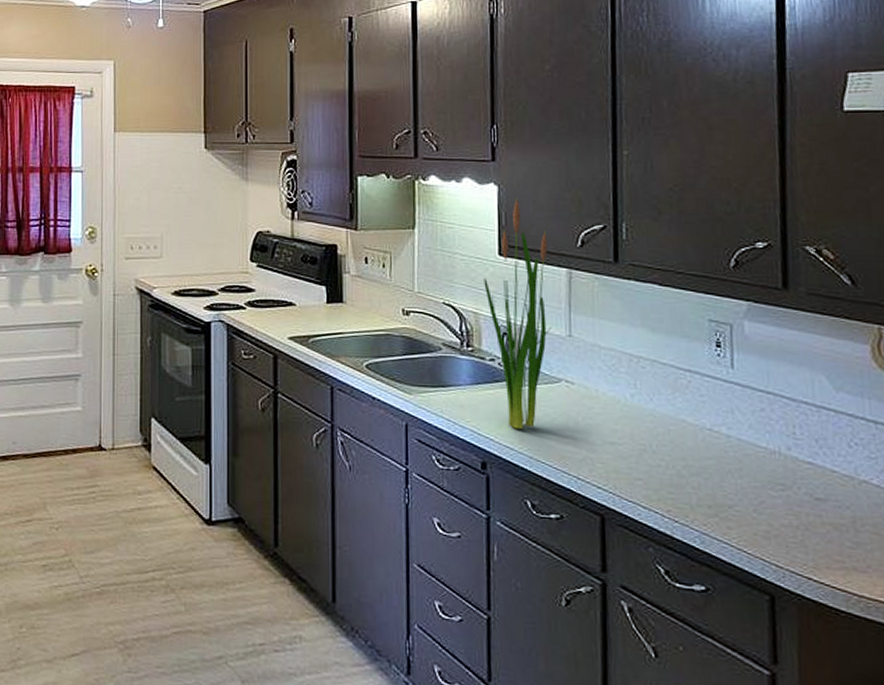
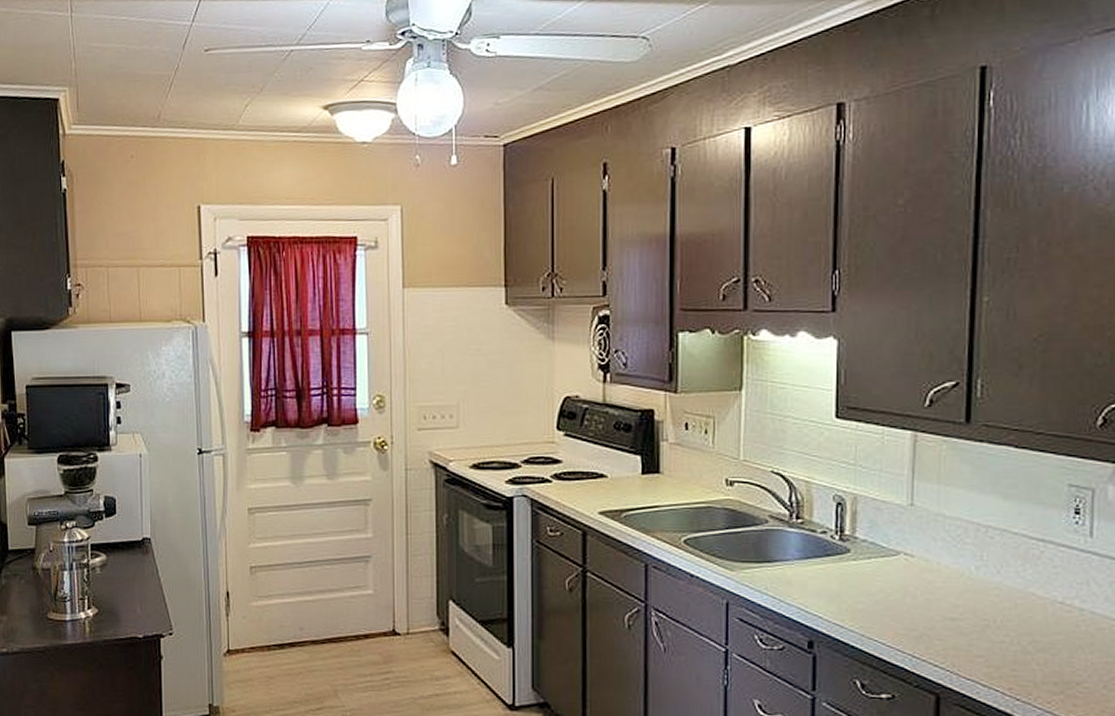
plant: present [484,198,551,429] -> none [818,353,892,606]

